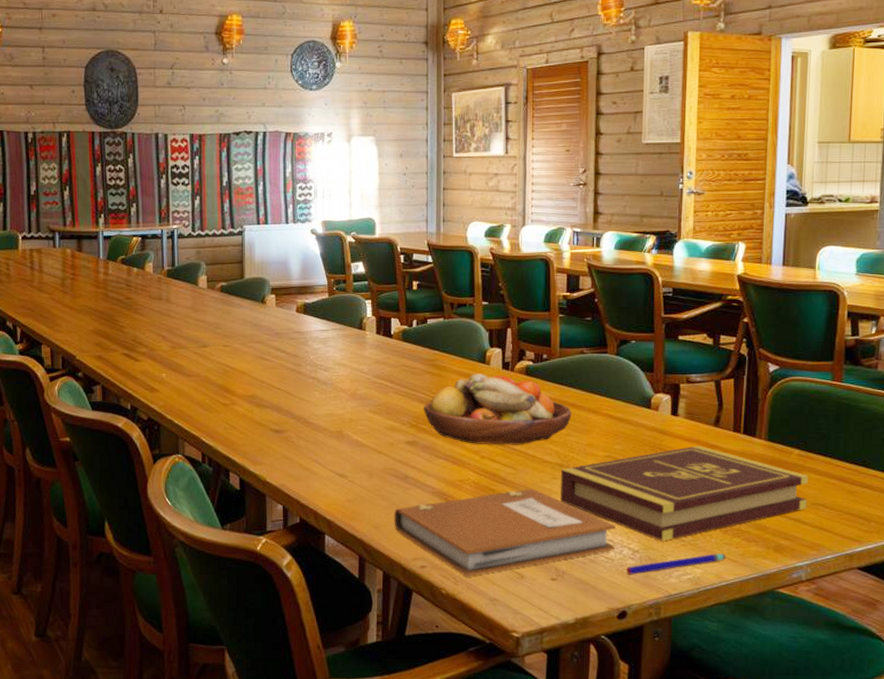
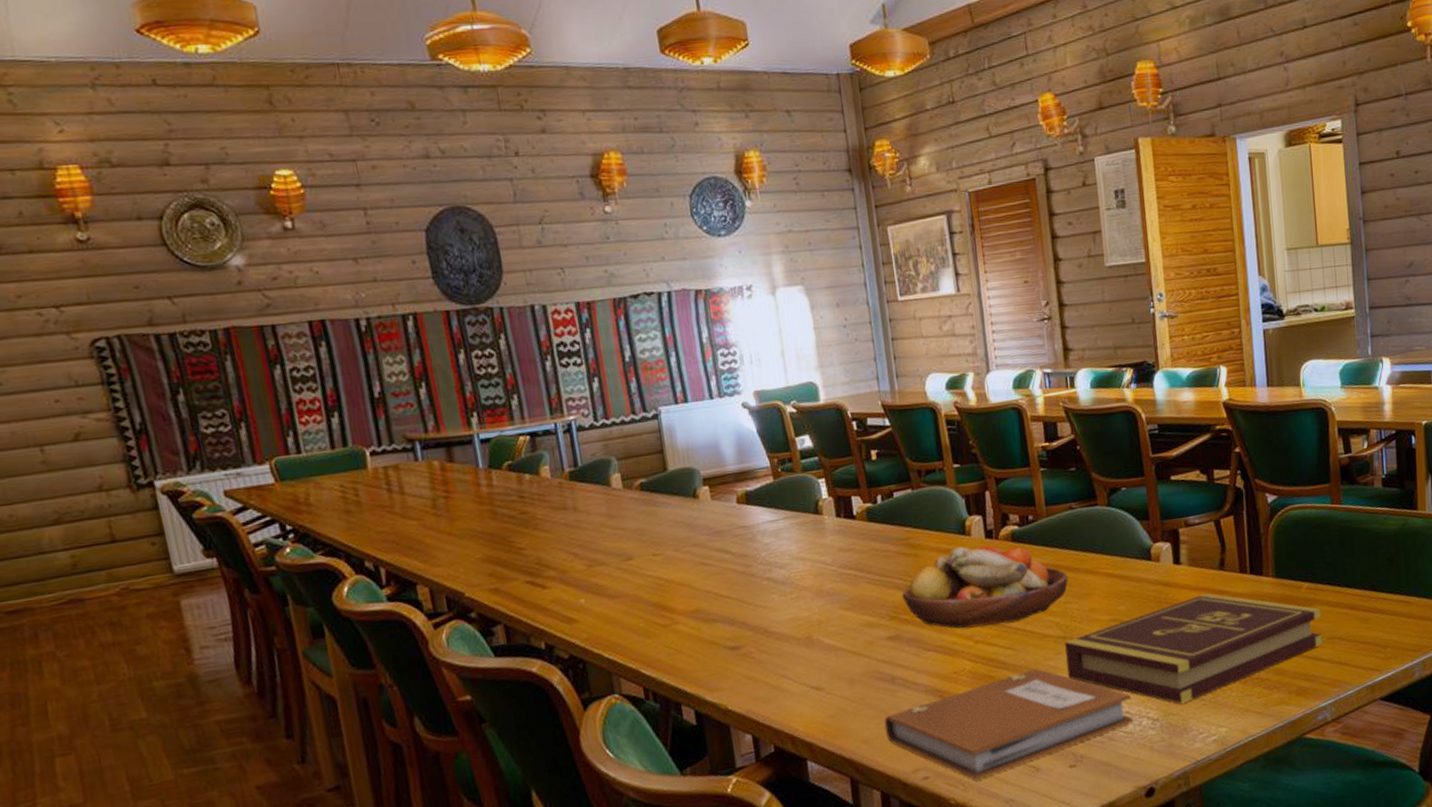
pen: present [626,554,725,575] -> none [1148,706,1248,747]

